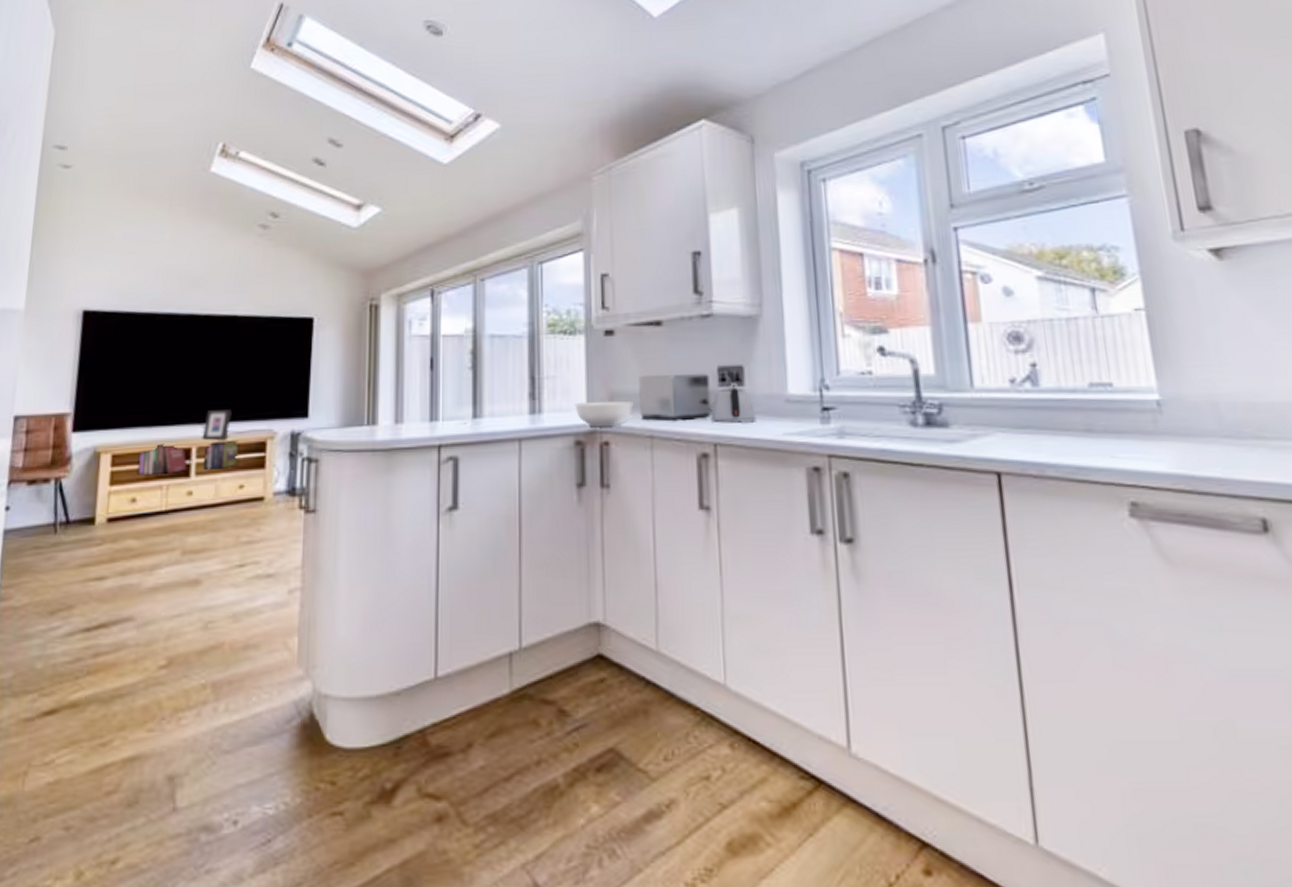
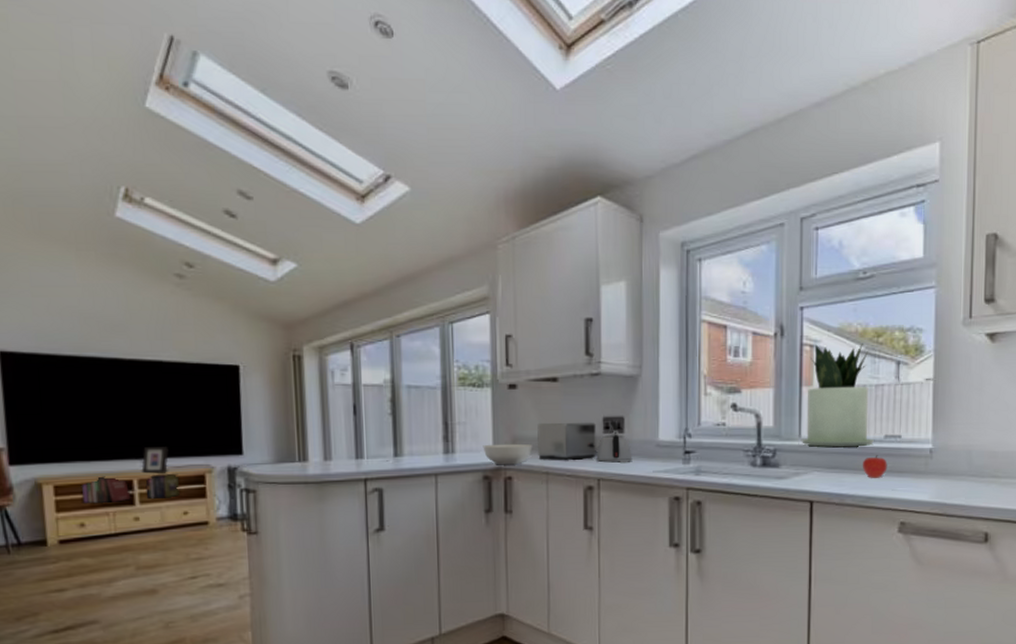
planter: none [973,266,1076,401] -> present [801,342,875,448]
fruit: none [1062,410,1100,441] -> present [862,455,887,478]

